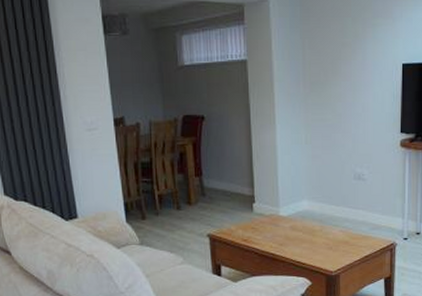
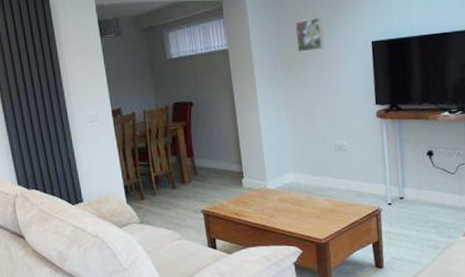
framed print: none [321,32,352,70] -> present [294,17,324,53]

